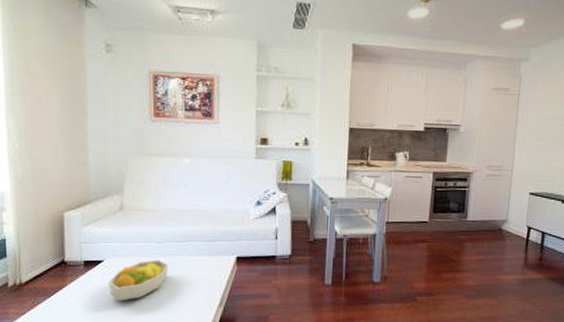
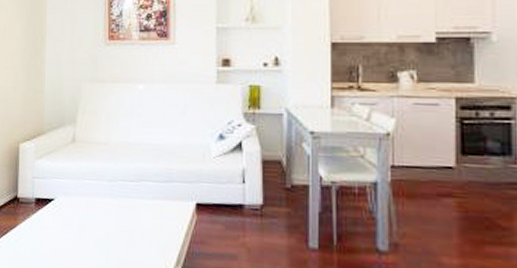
fruit bowl: present [108,260,169,301] -> none [57,201,121,248]

